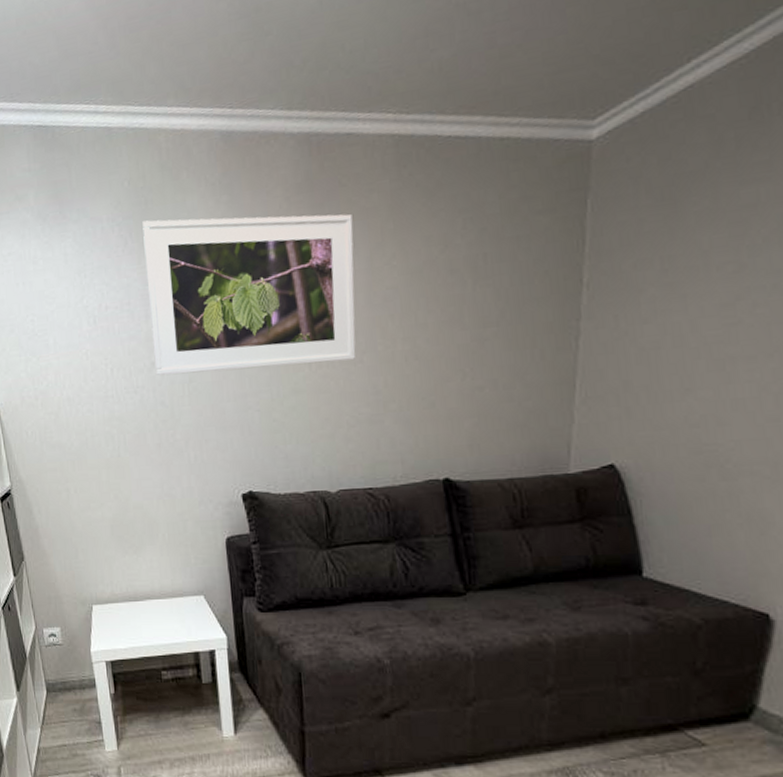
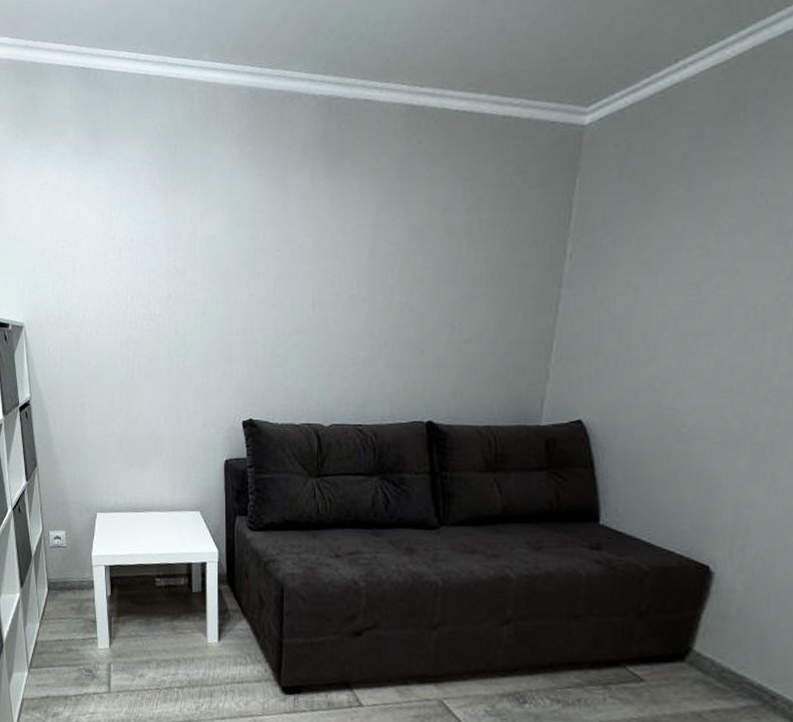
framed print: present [142,214,356,376] -> none [171,163,363,307]

